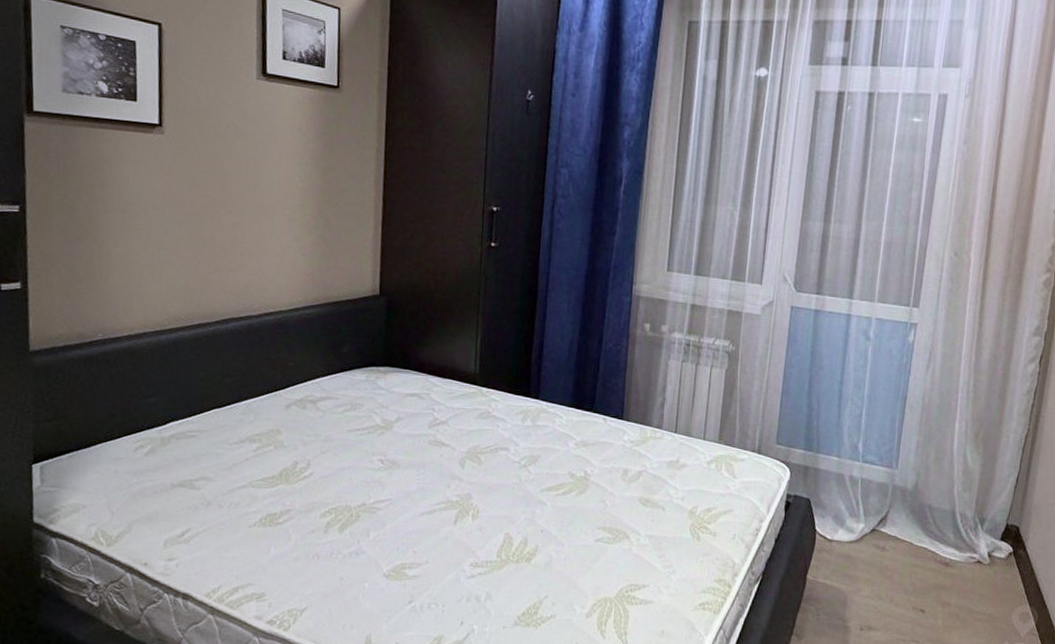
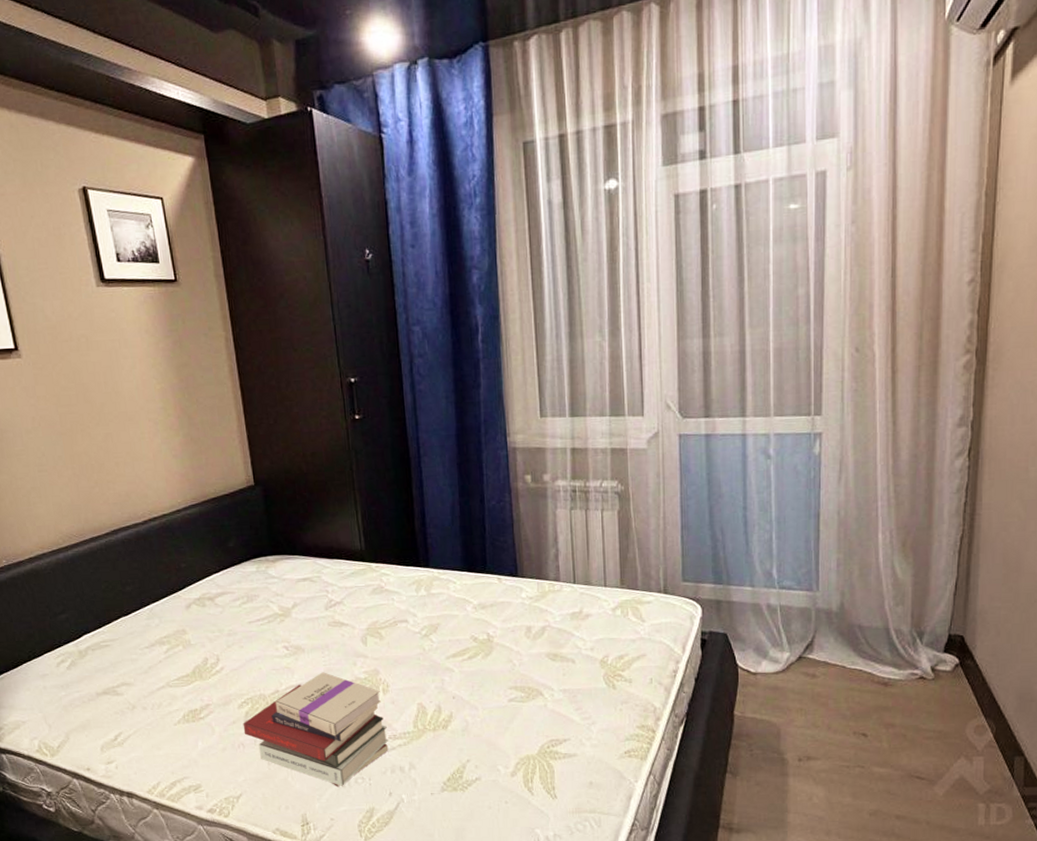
books: none [321,490,470,610] -> present [243,672,389,786]

